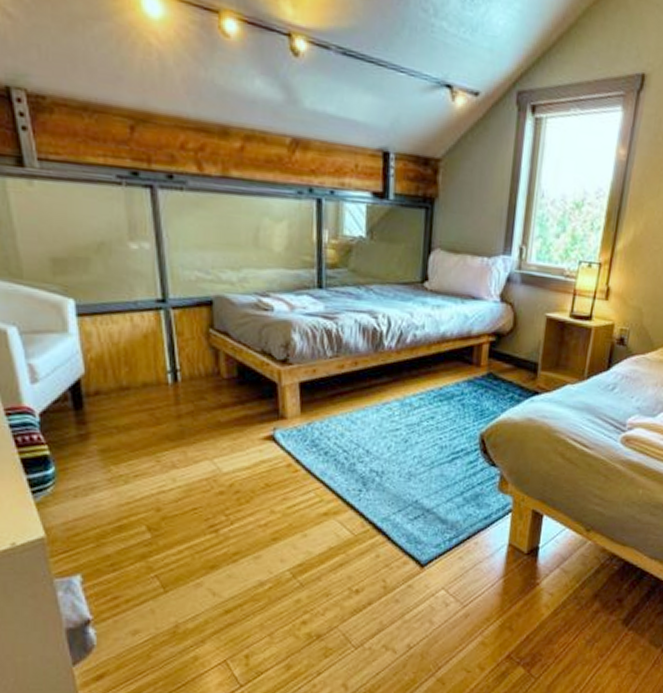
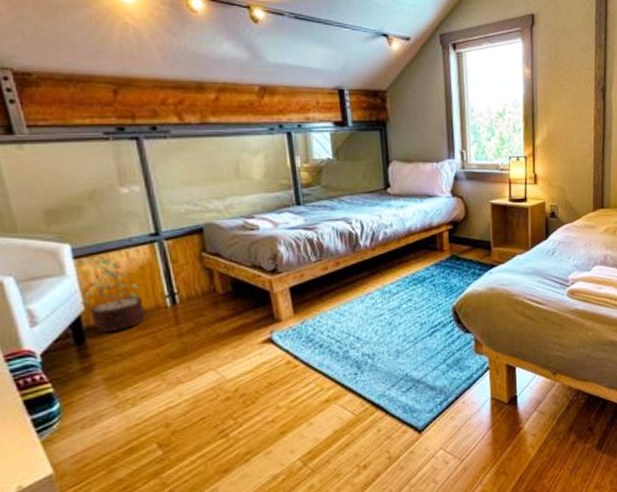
decorative plant: none [81,314,145,402] -> present [77,255,145,333]

